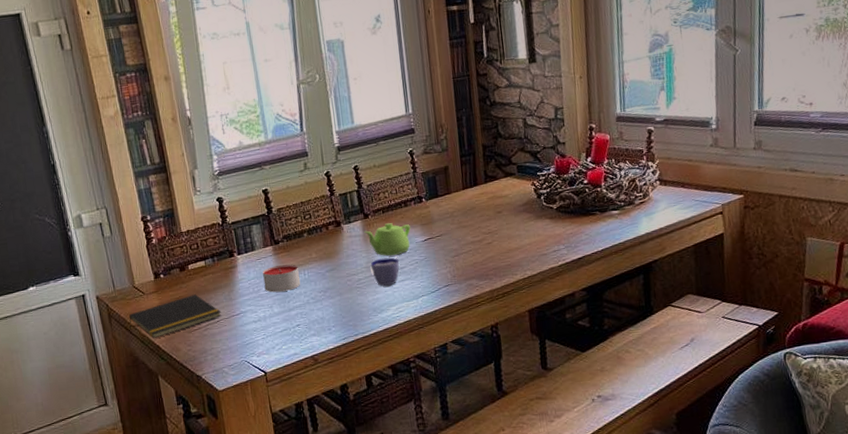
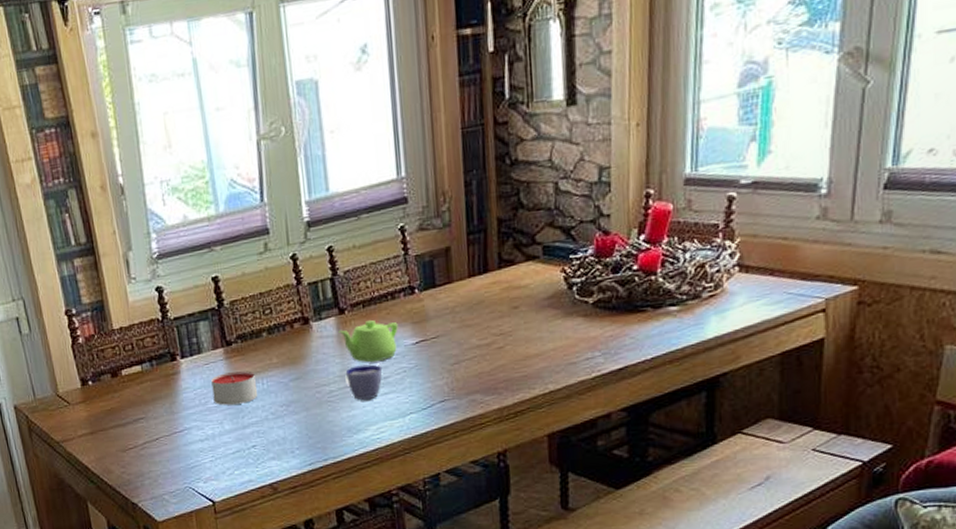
notepad: present [129,294,222,338] -> none [52,406,162,457]

